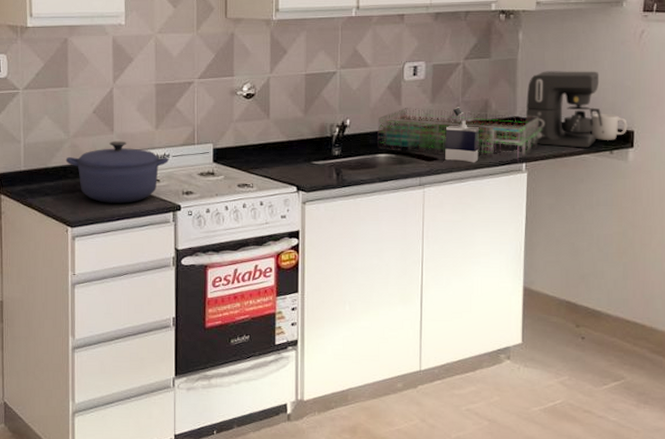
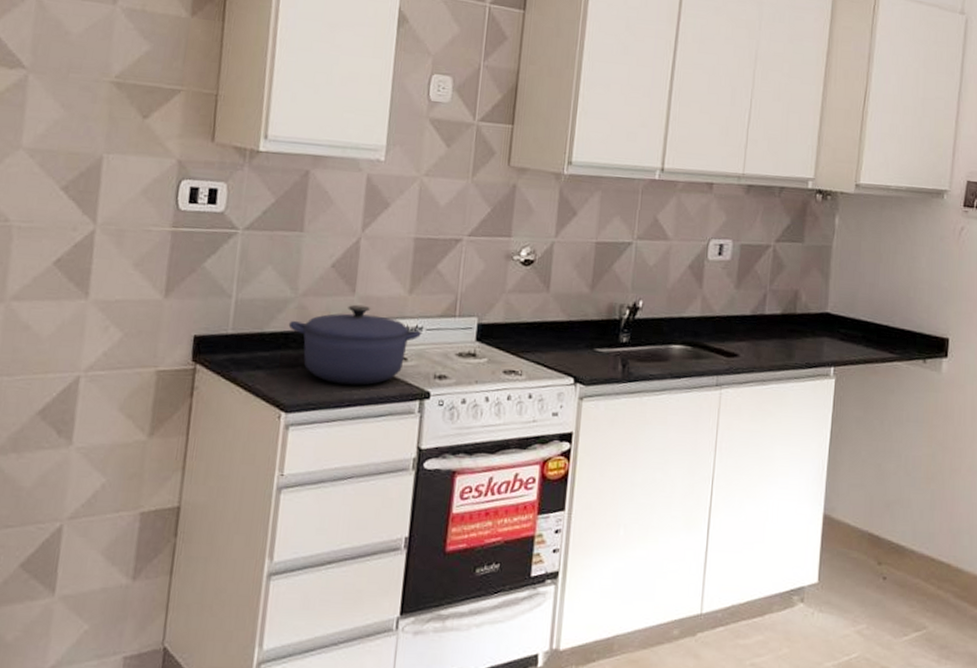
dish rack: present [377,107,543,161] -> none [672,291,855,364]
perfume bottle: present [445,106,480,163] -> none [747,295,787,363]
coffee maker: present [525,71,602,148] -> none [836,263,917,354]
mug: present [592,114,628,140] -> none [905,316,943,348]

